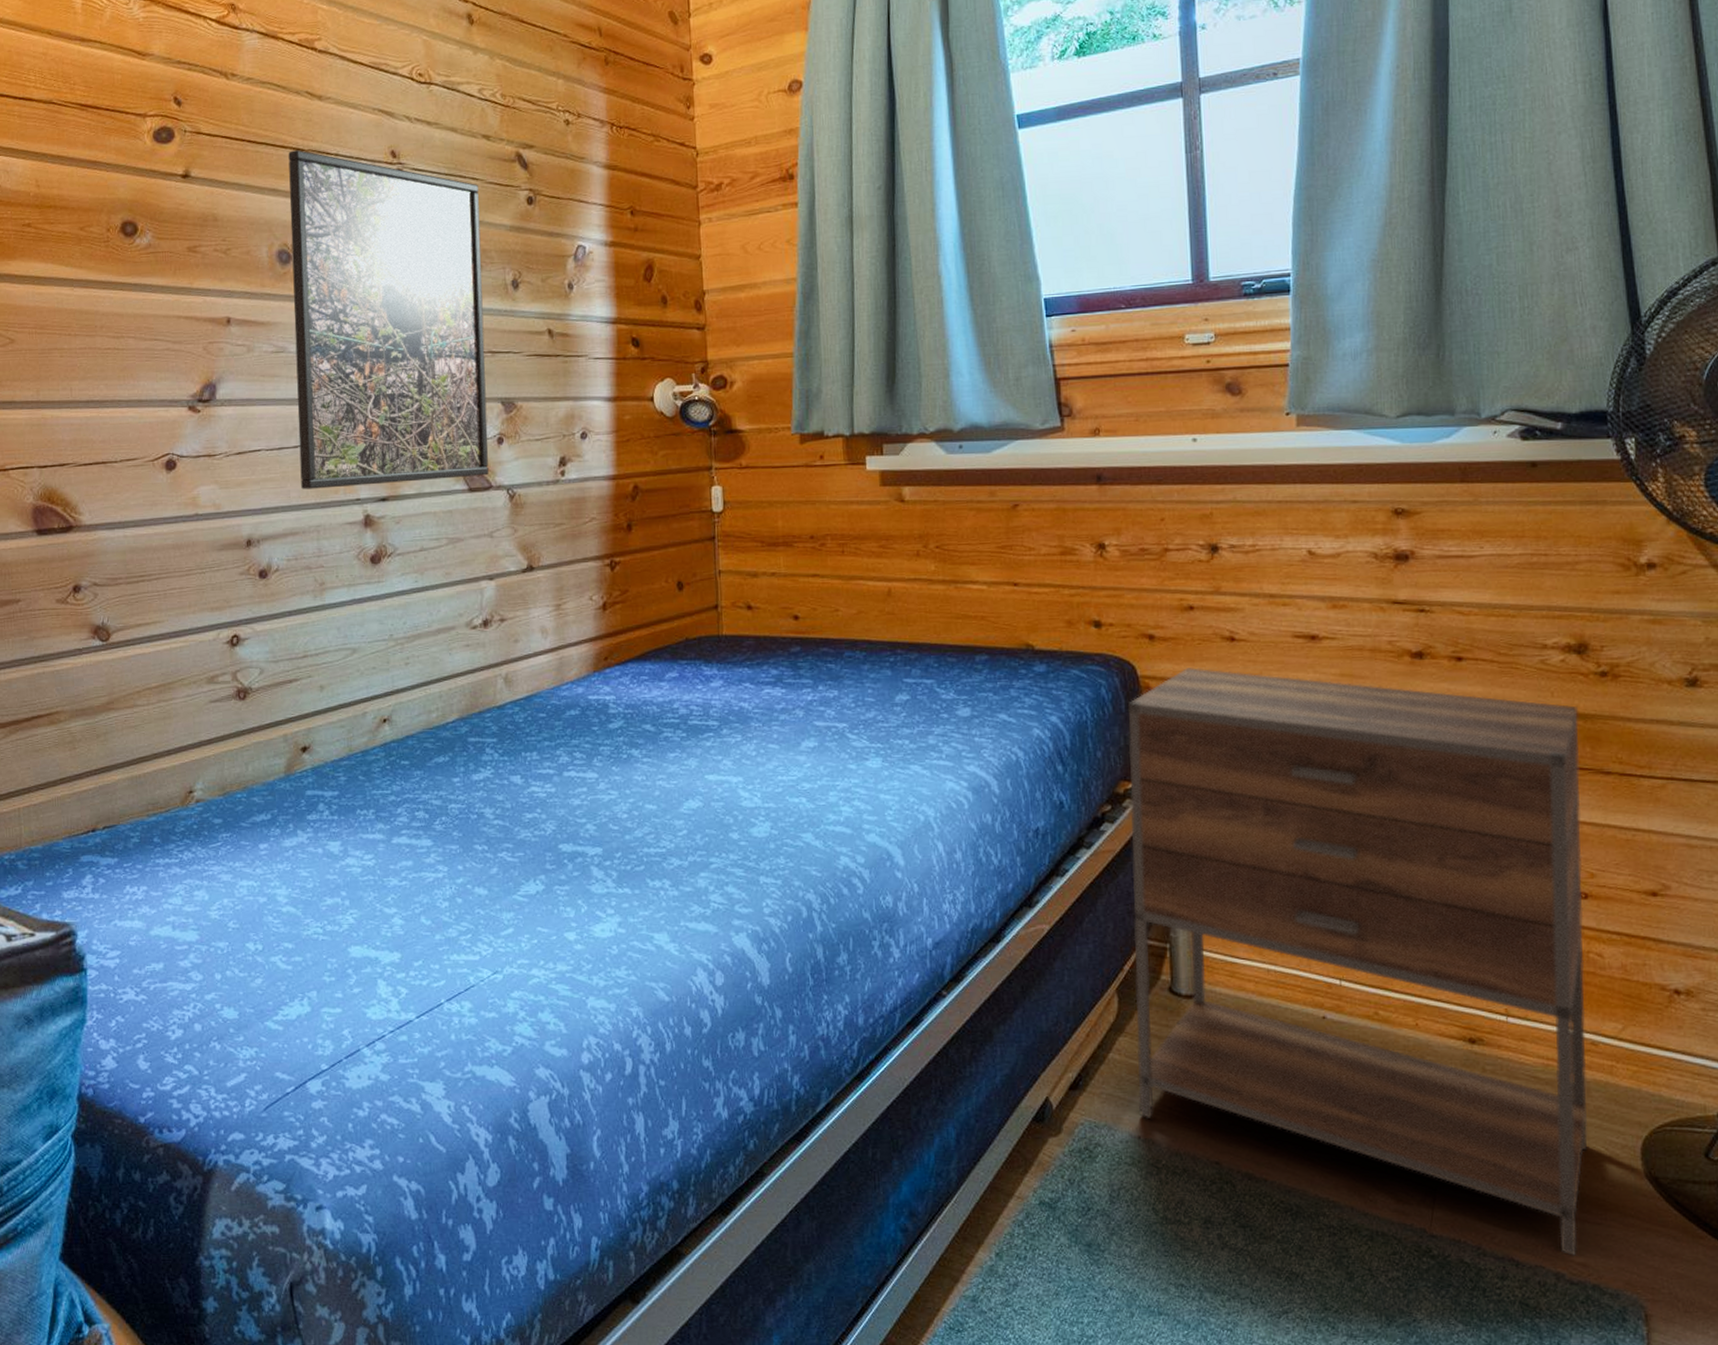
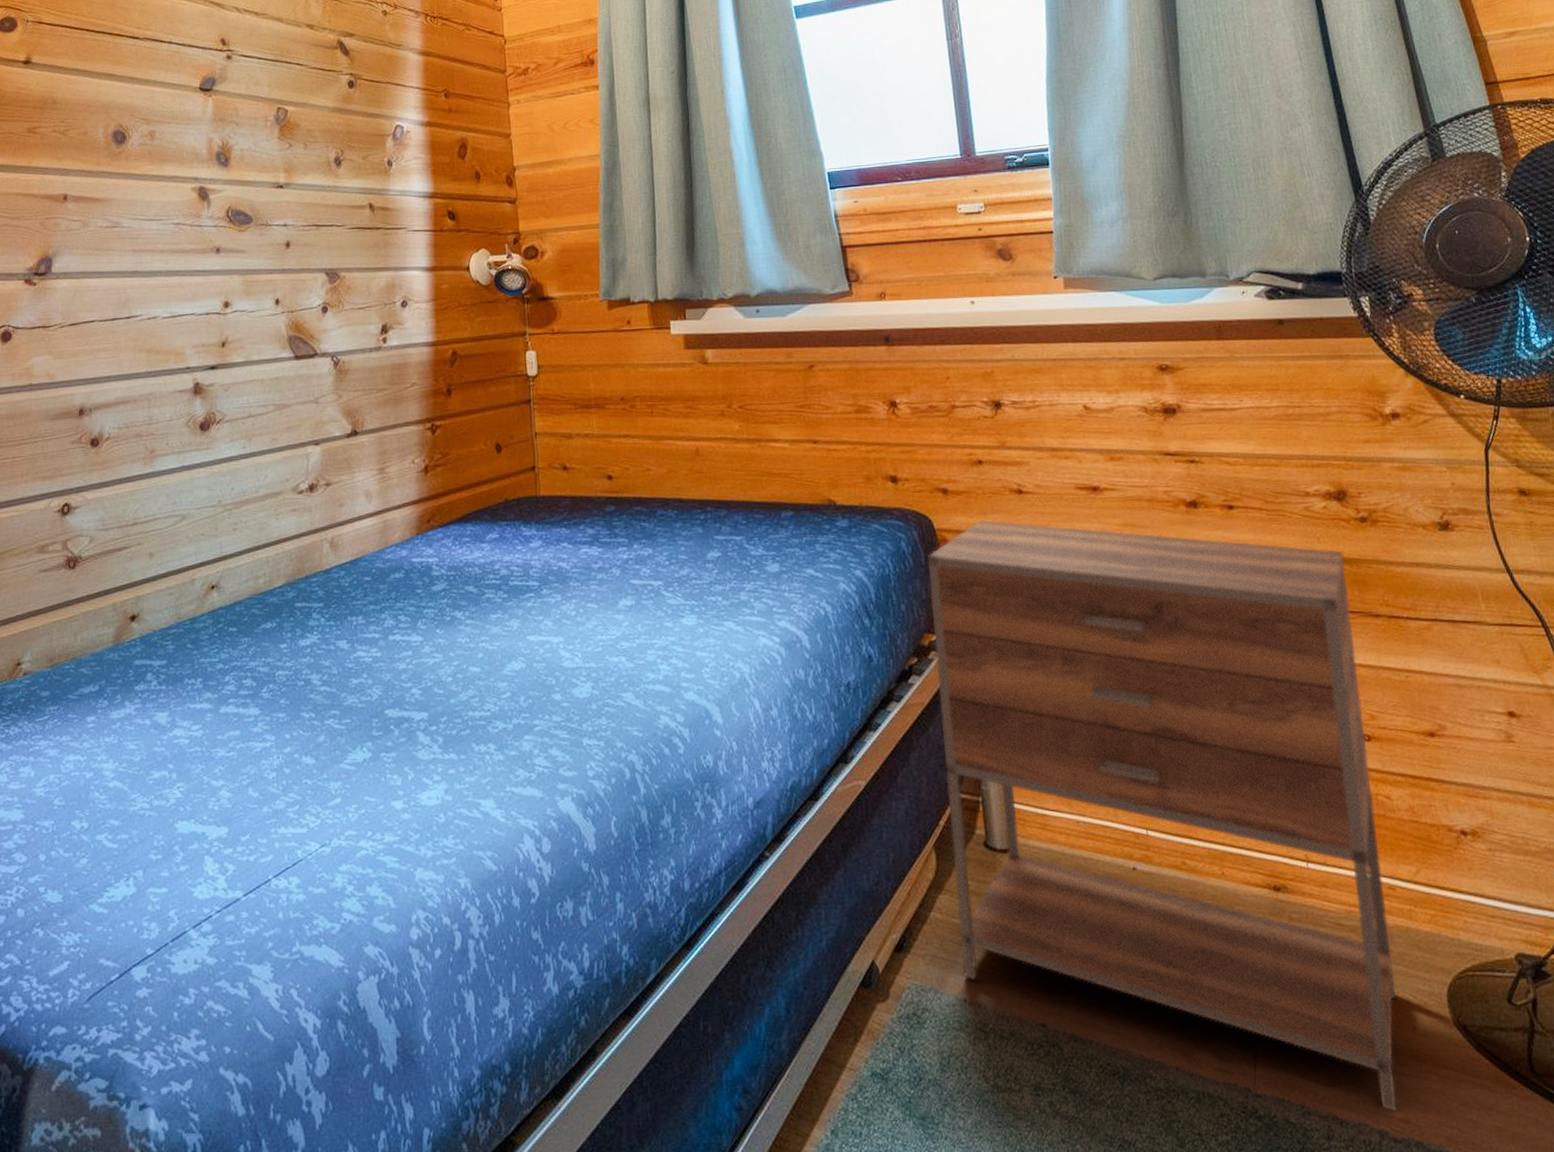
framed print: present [288,150,489,490] -> none [124,38,314,359]

